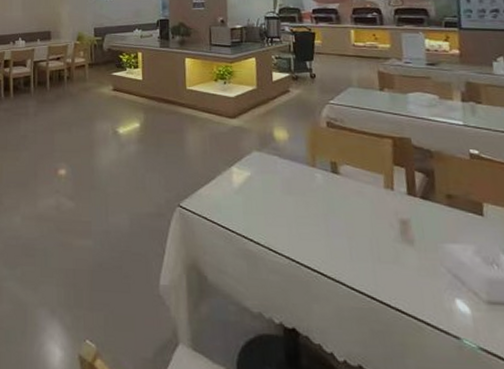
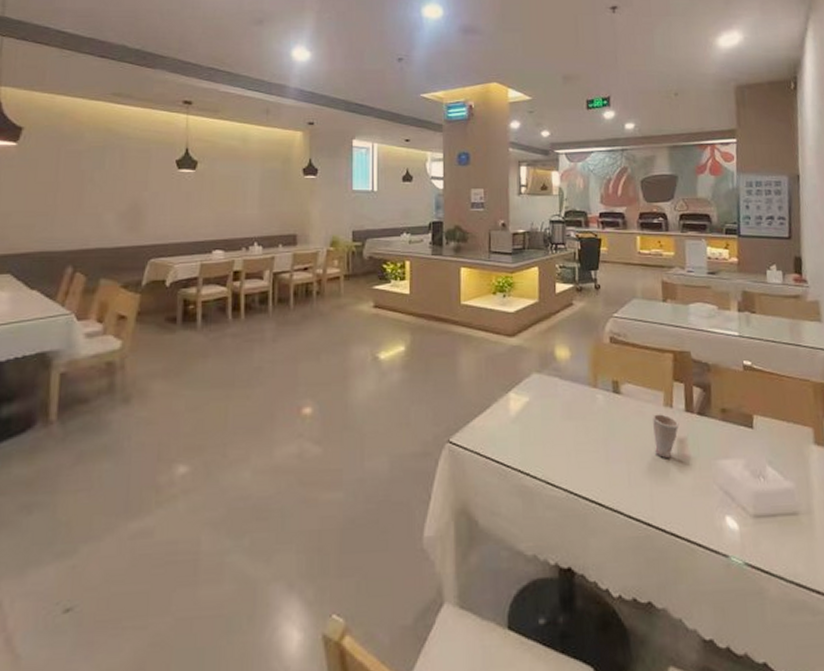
cup: none [373,195,402,237] -> present [653,414,680,458]

